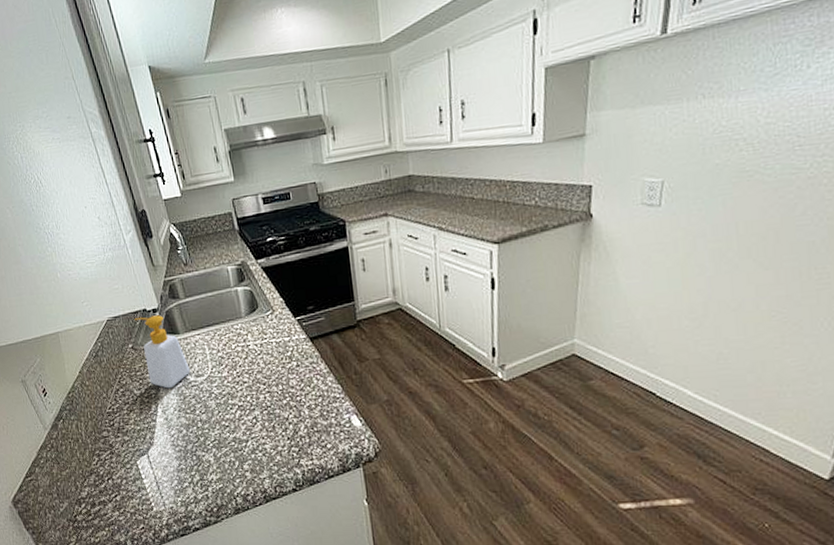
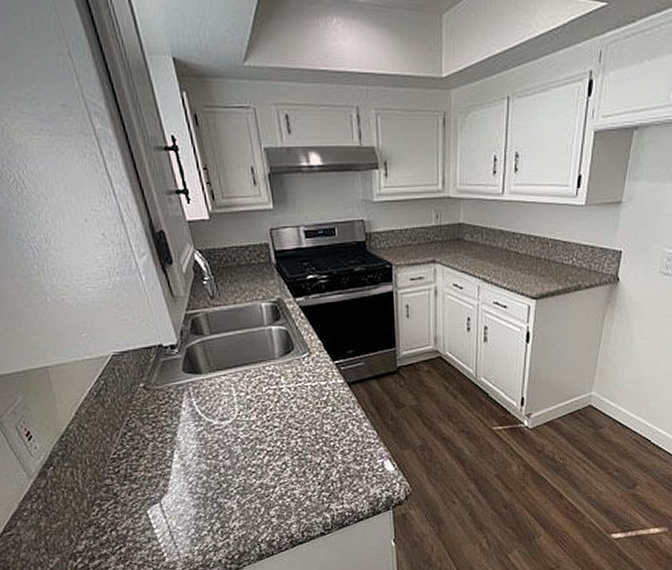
soap bottle: present [134,315,190,389] -> none [147,352,214,433]

